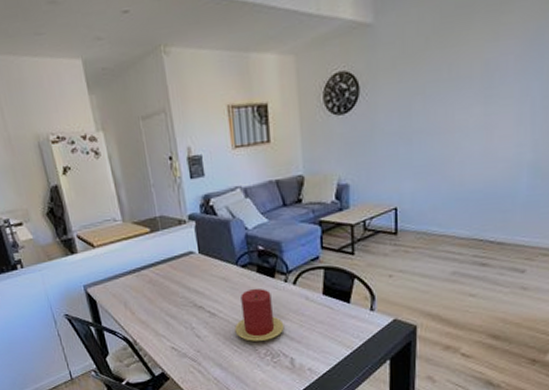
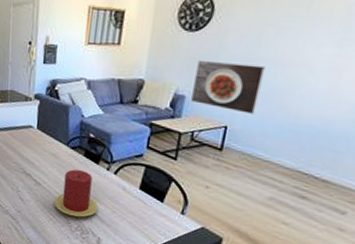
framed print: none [354,137,422,191] -> present [191,60,266,114]

